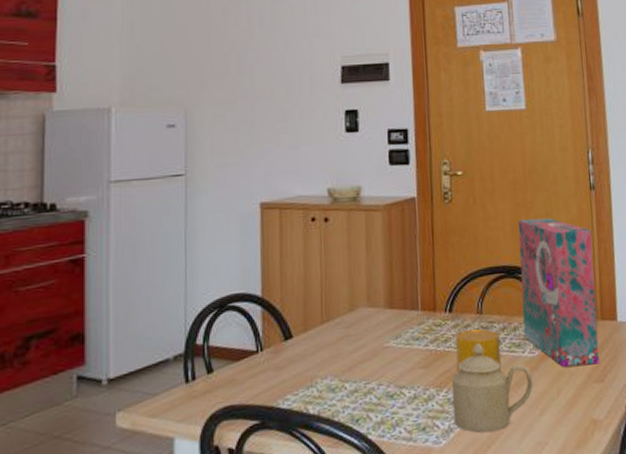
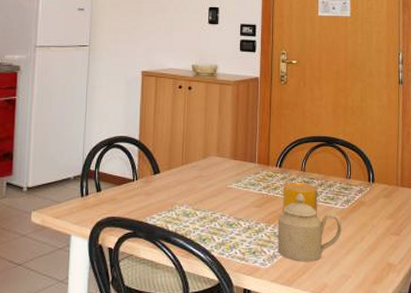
cereal box: present [517,218,600,367] -> none [337,102,398,221]

